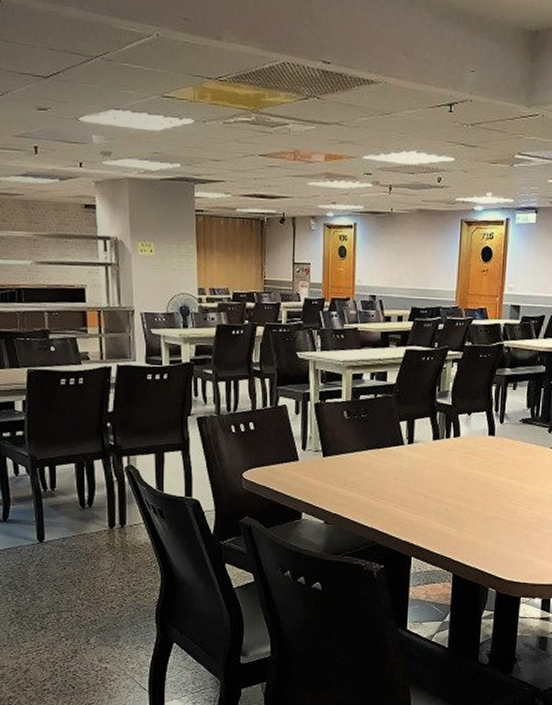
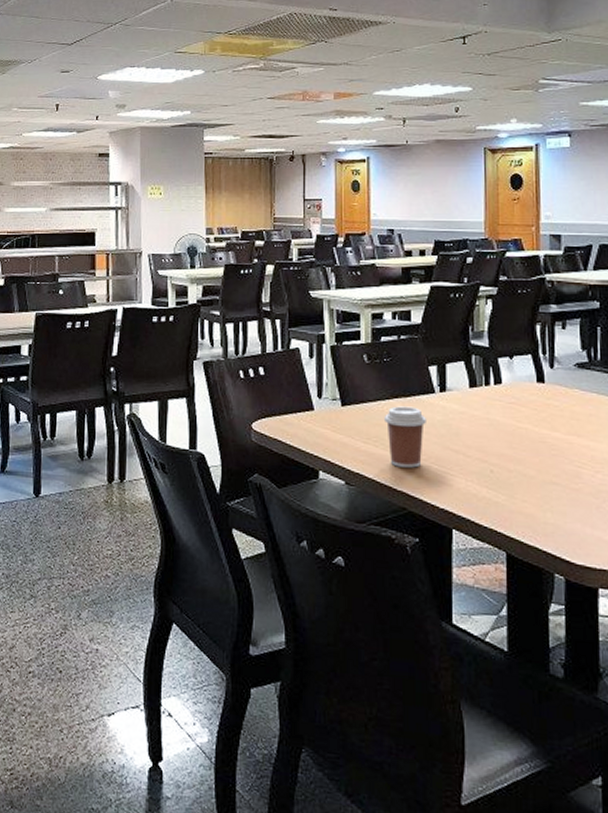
coffee cup: none [359,456,395,508] -> present [383,406,426,468]

